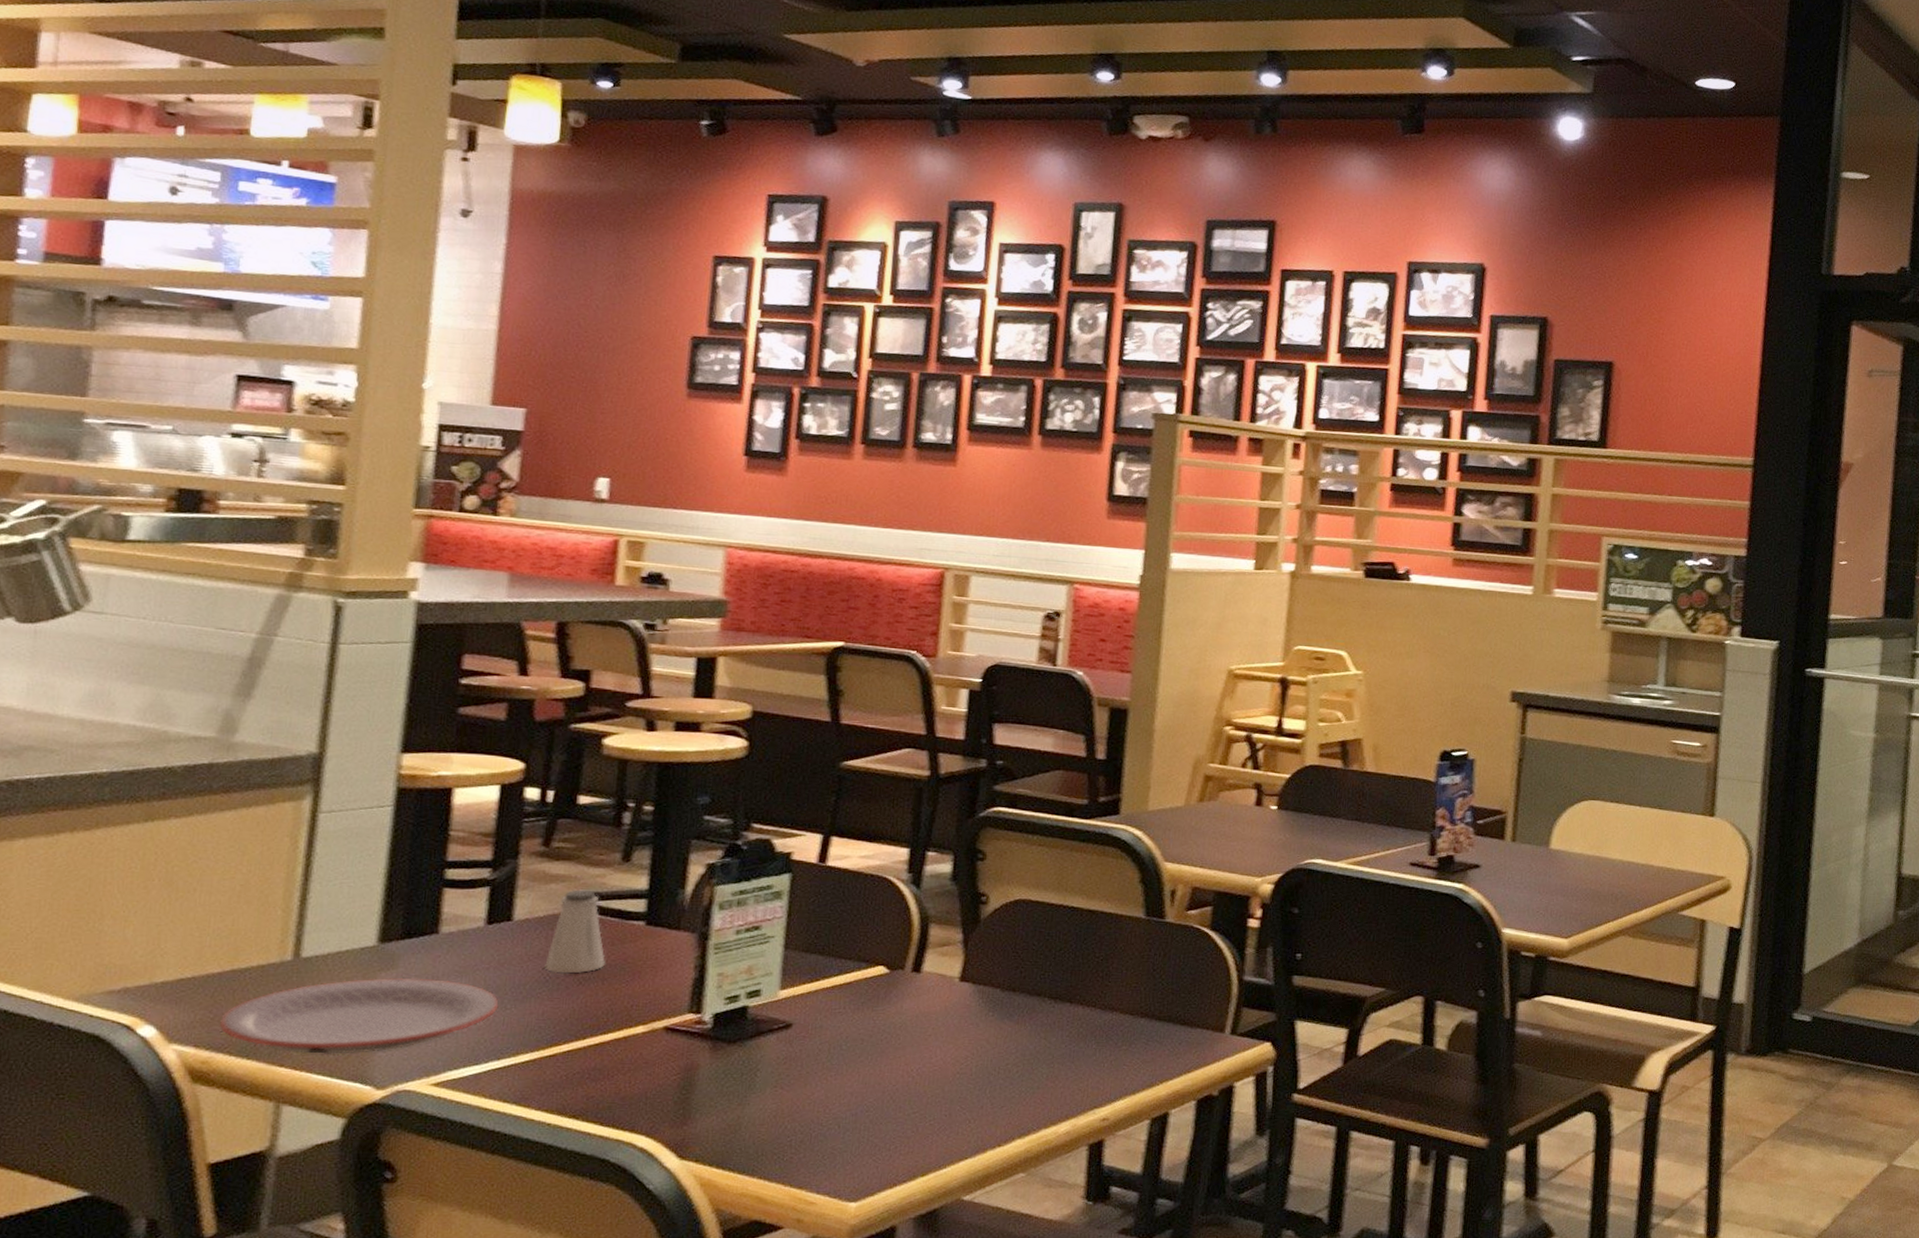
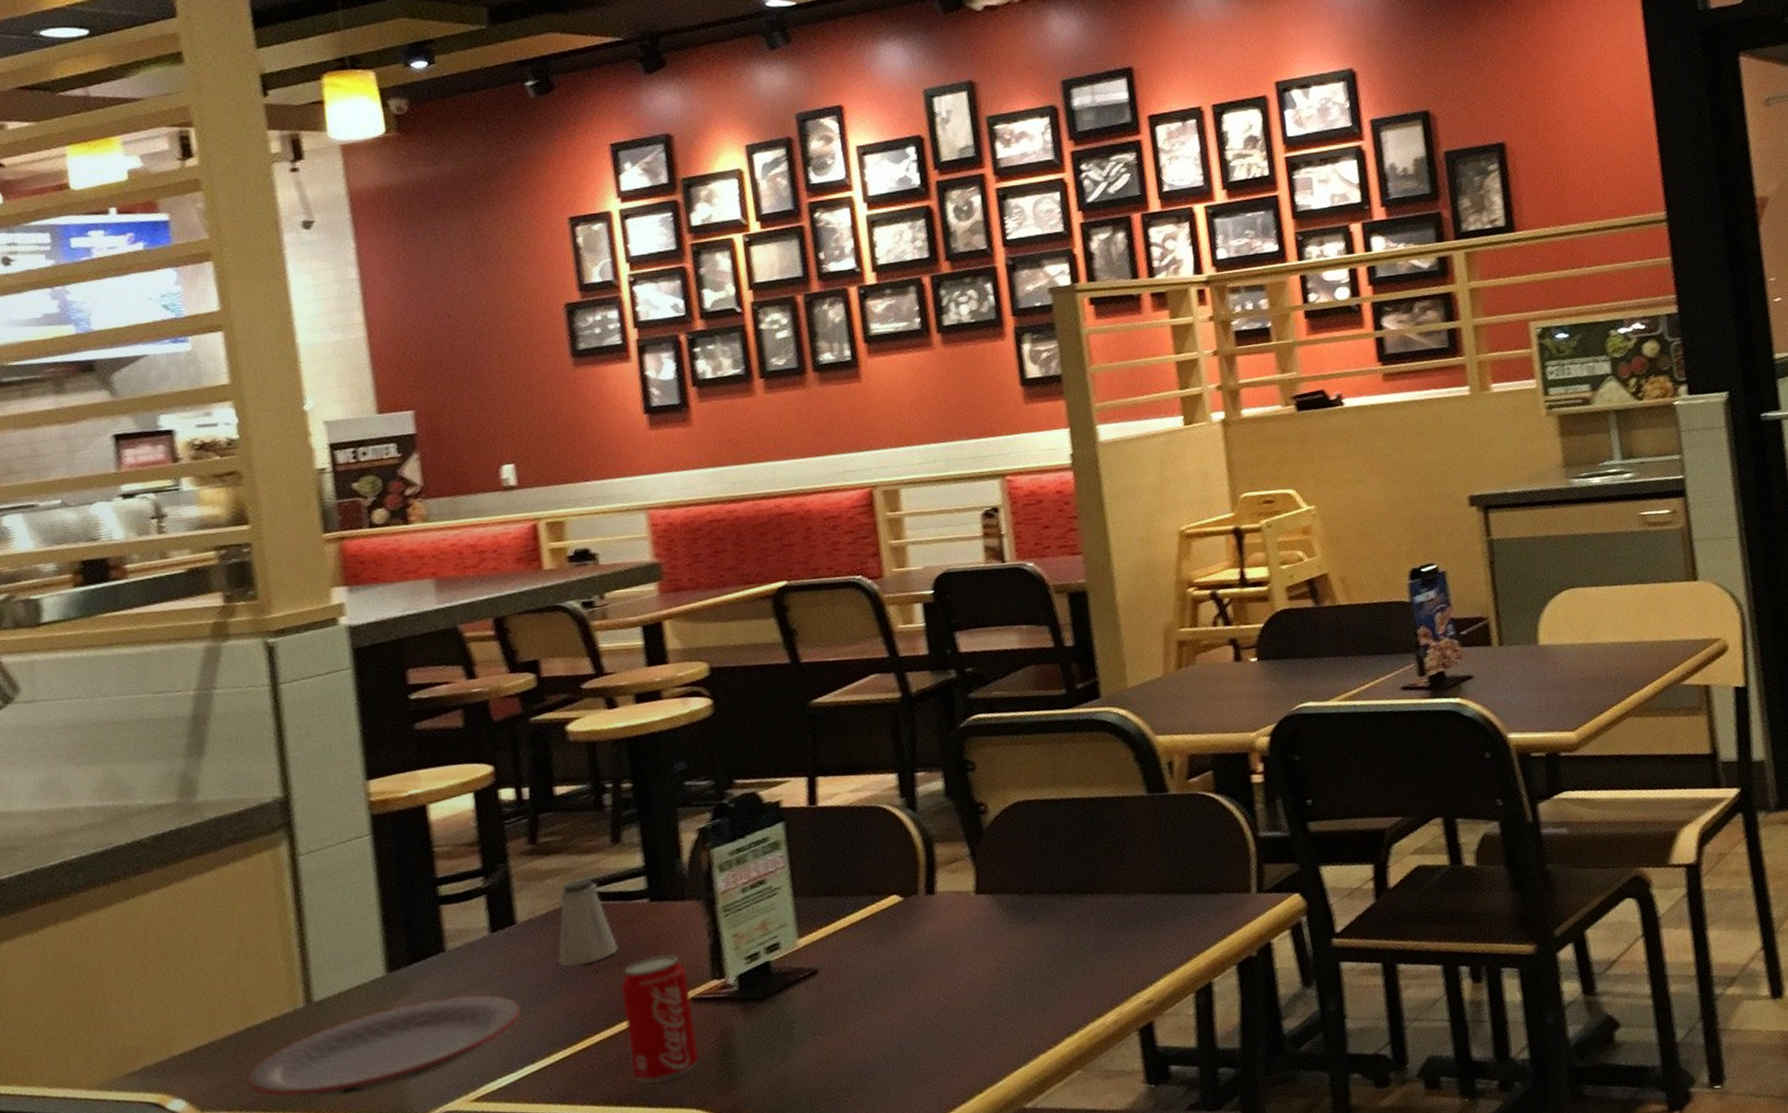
beverage can: none [592,979,665,1104] -> present [621,954,699,1084]

